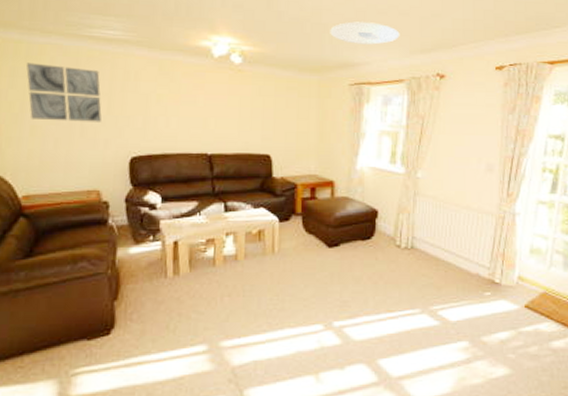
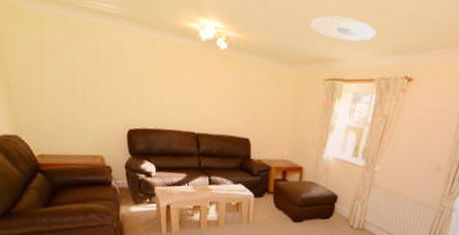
wall art: present [26,62,102,122] -> none [29,29,101,95]

